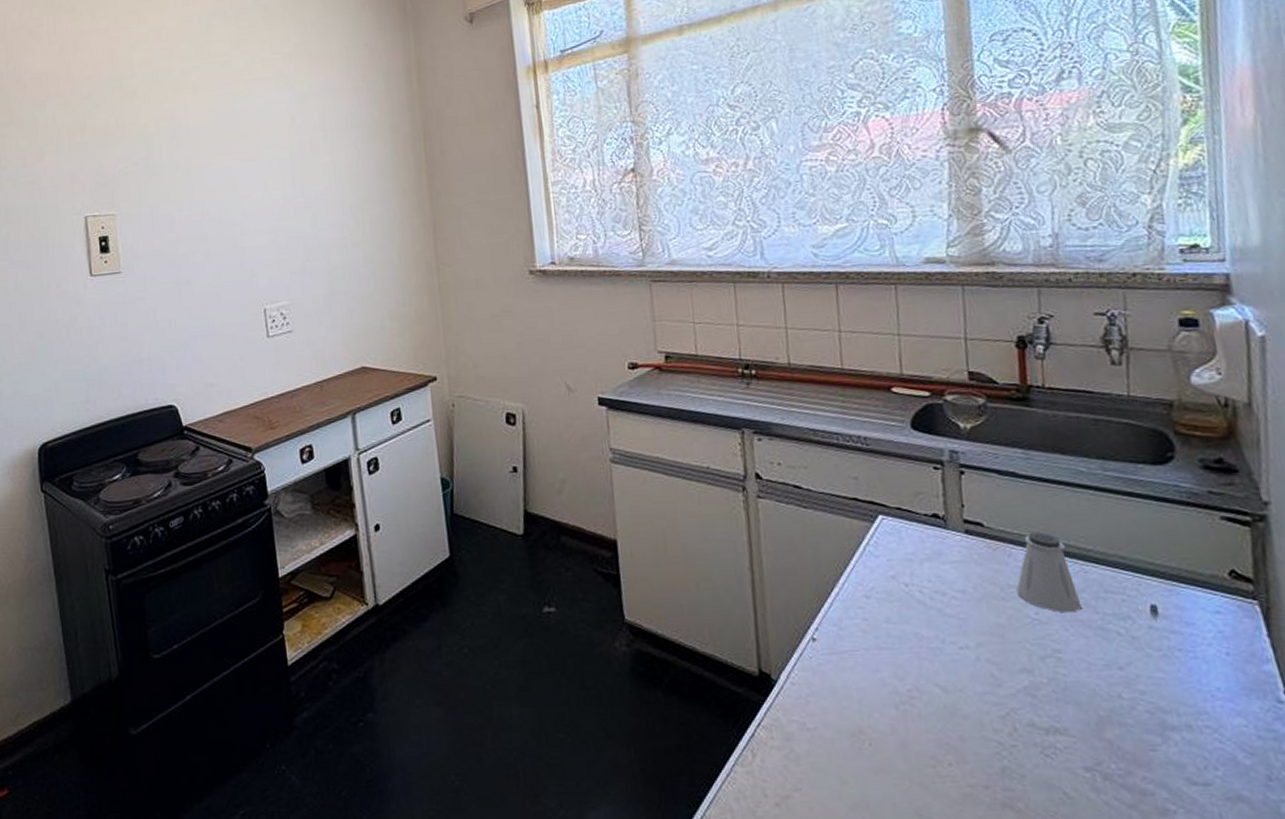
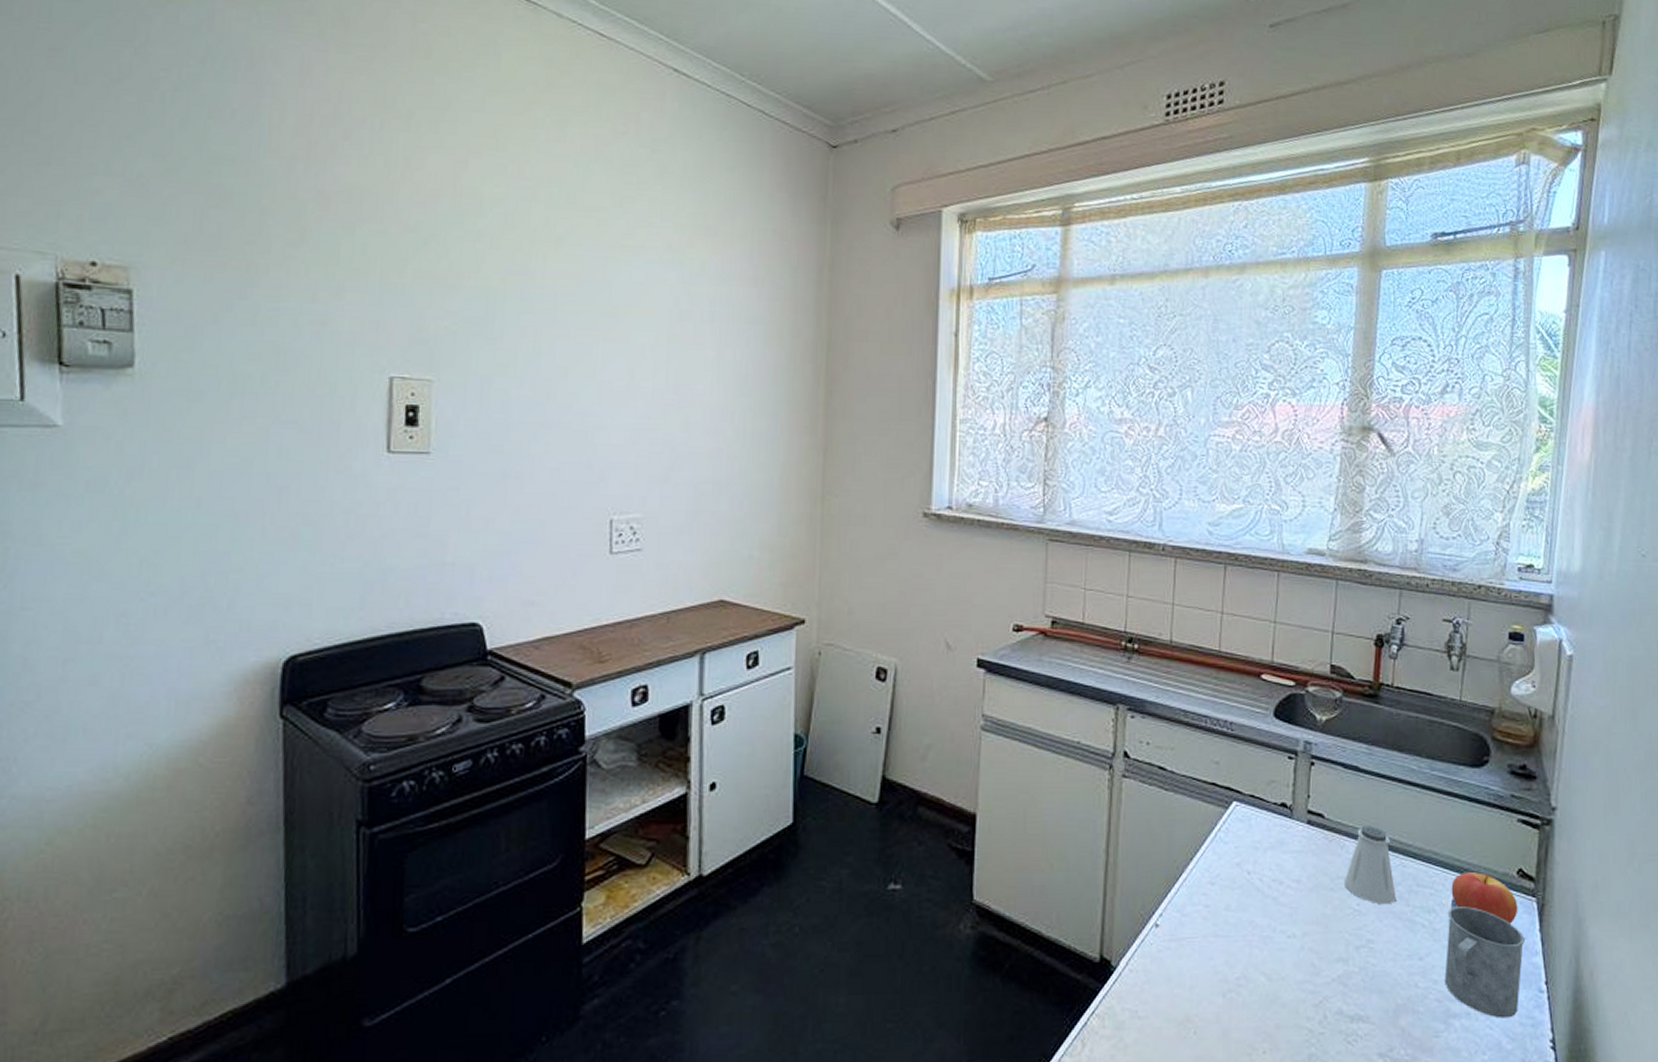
apple: none [1146,575,1237,630] -> present [1451,872,1518,924]
mug: none [1146,612,1254,731] -> present [1444,906,1525,1019]

